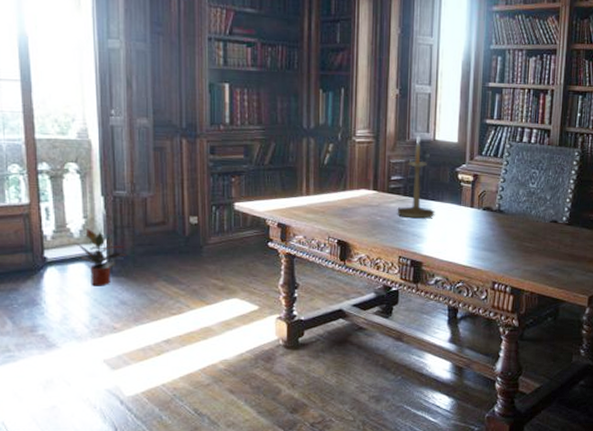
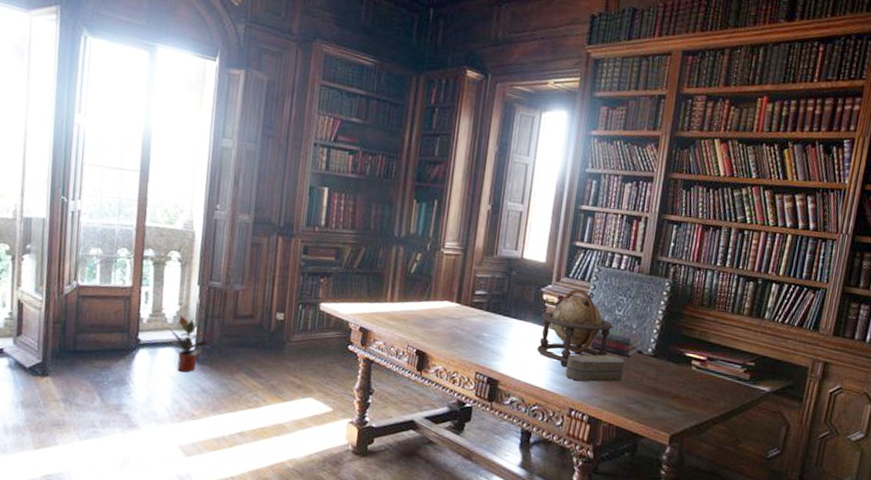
candlestick: present [397,135,435,218] -> none [478,252,517,336]
globe: none [457,166,527,243] -> present [537,289,613,367]
decorative box: none [486,227,541,255] -> present [565,354,624,382]
books: none [508,202,555,227] -> present [591,328,641,357]

